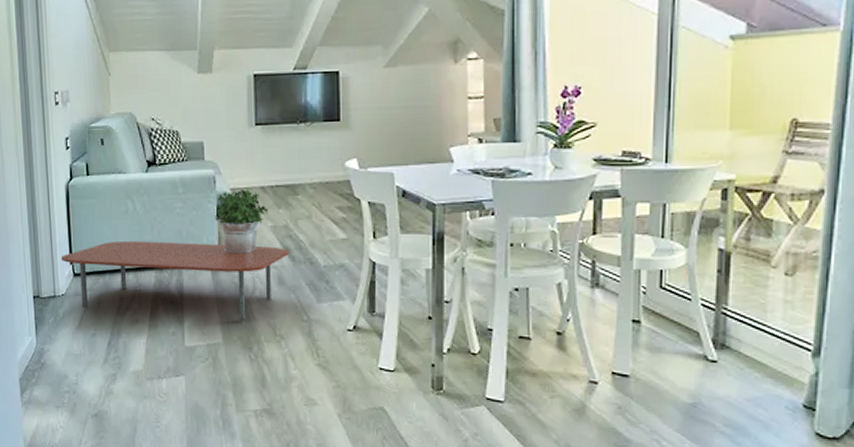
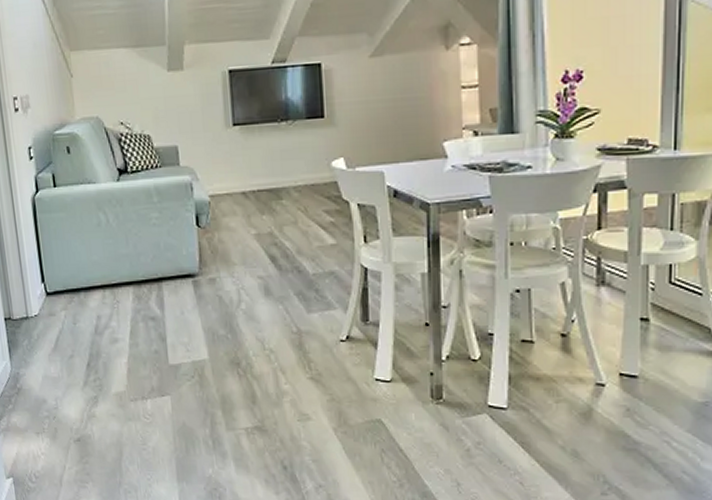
coffee table: present [61,240,290,321] -> none [32,255,276,336]
potted plant: present [215,189,269,254] -> none [194,195,251,265]

